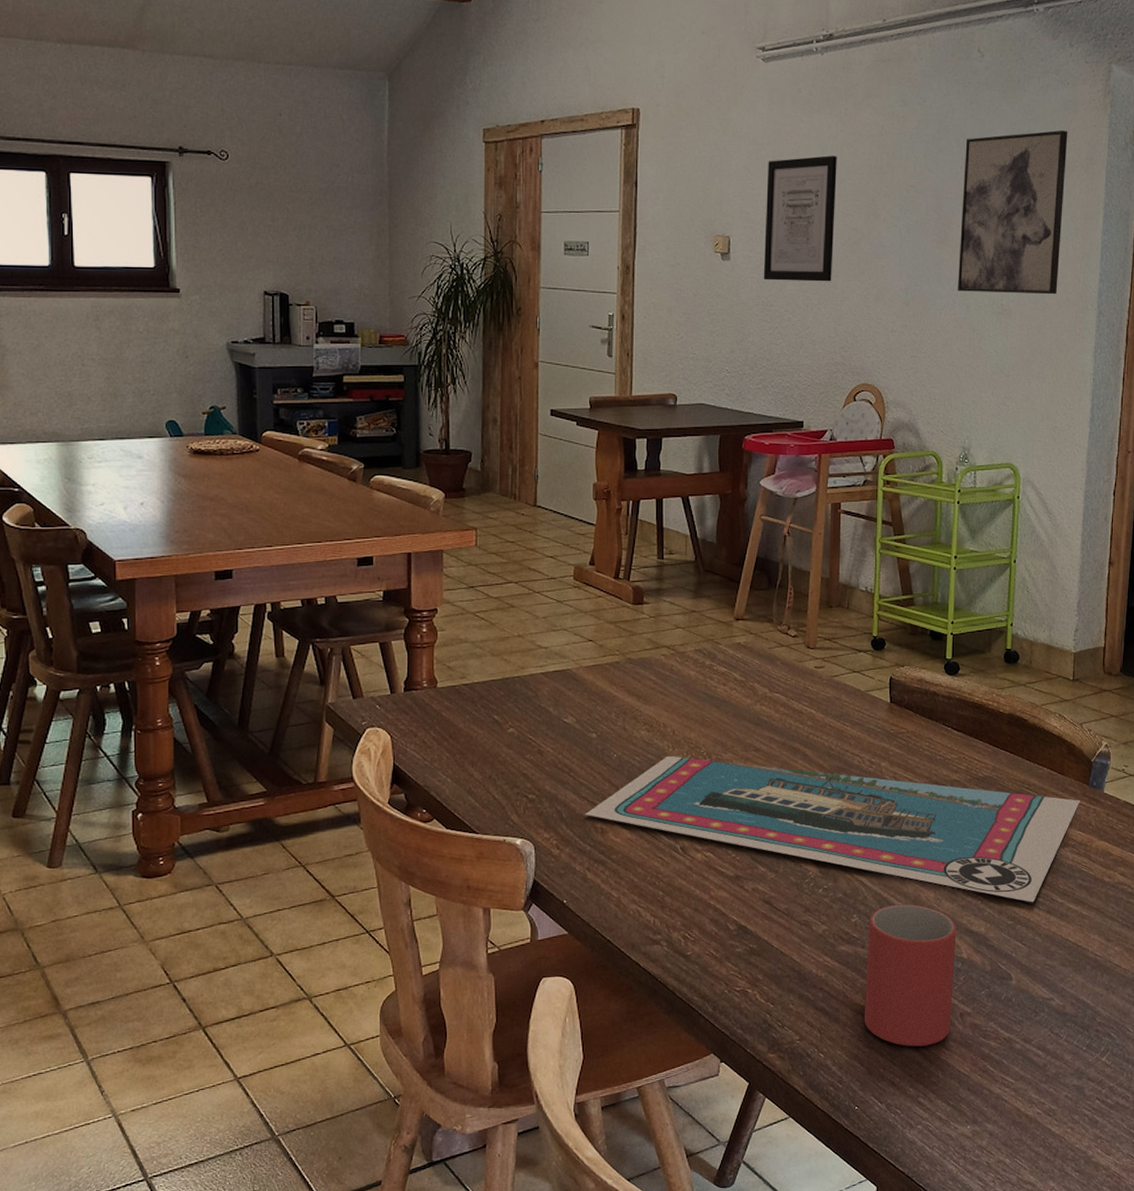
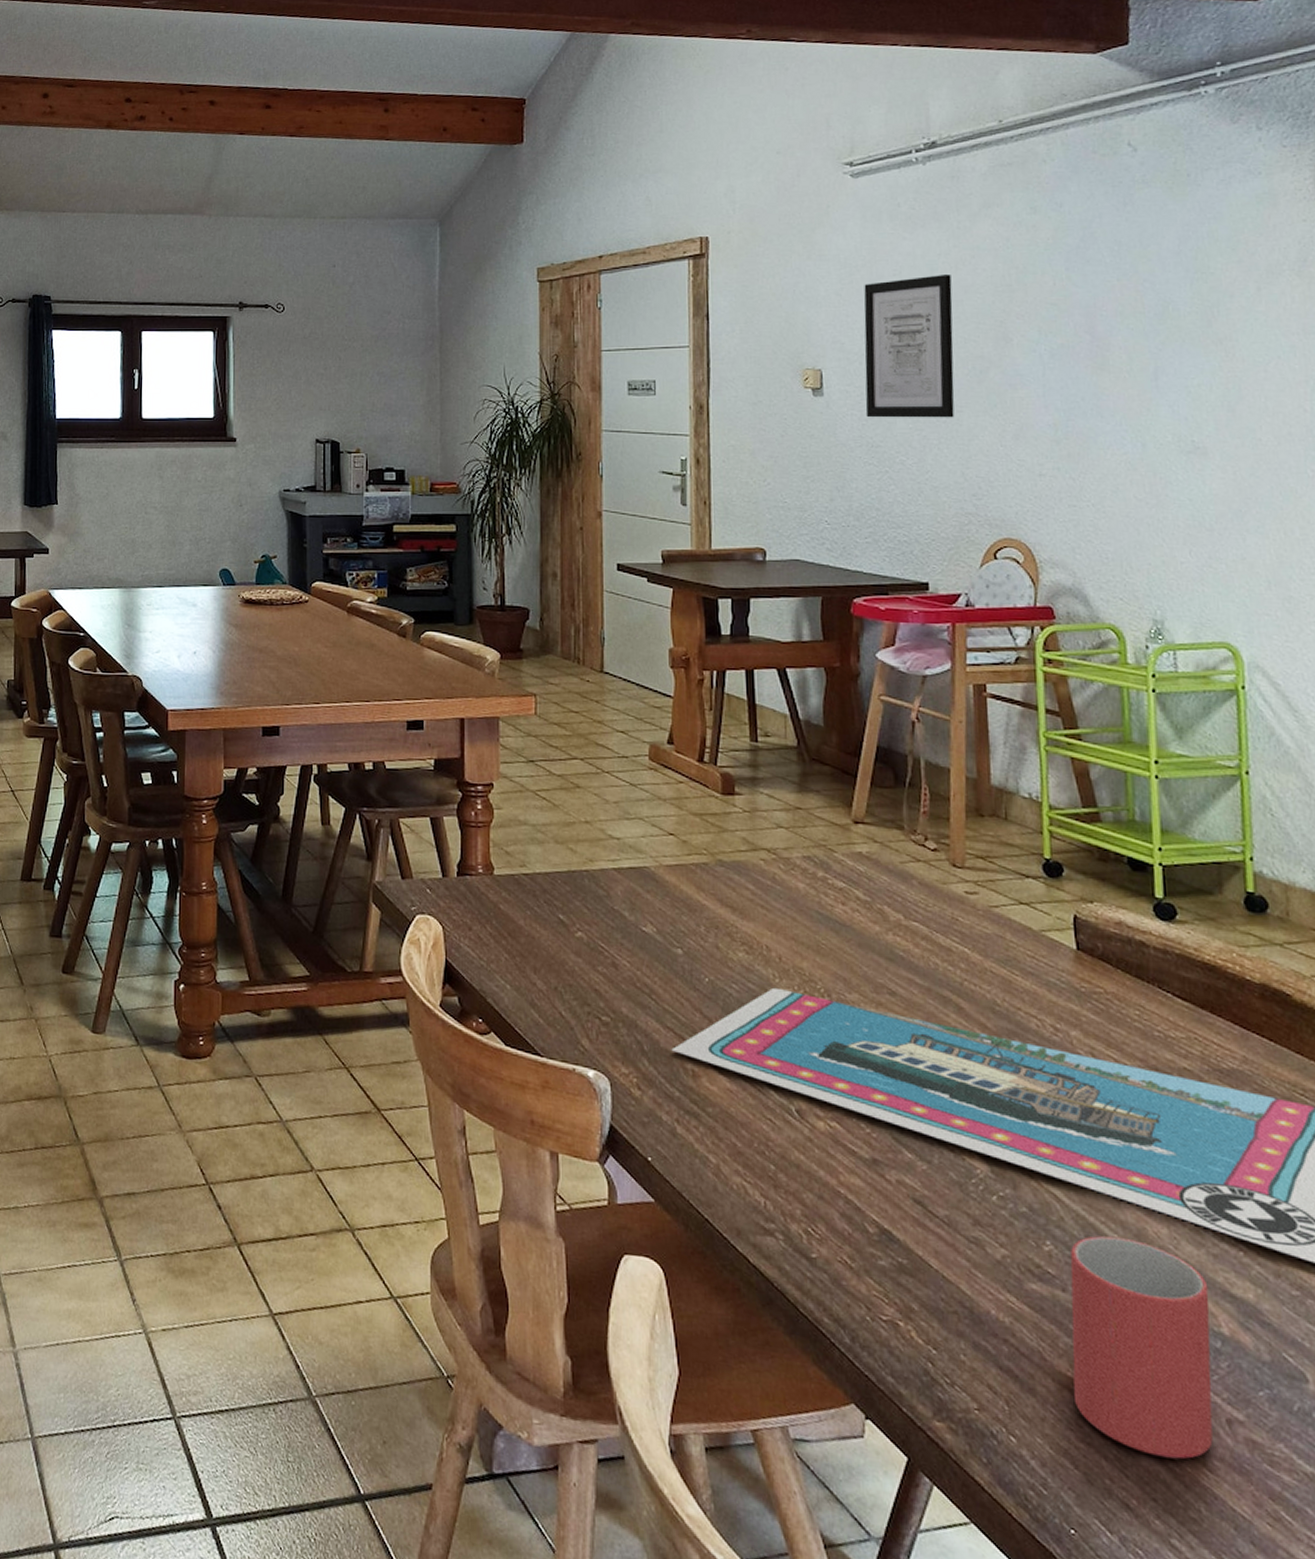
wall art: present [957,130,1068,295] -> none [1121,227,1273,428]

